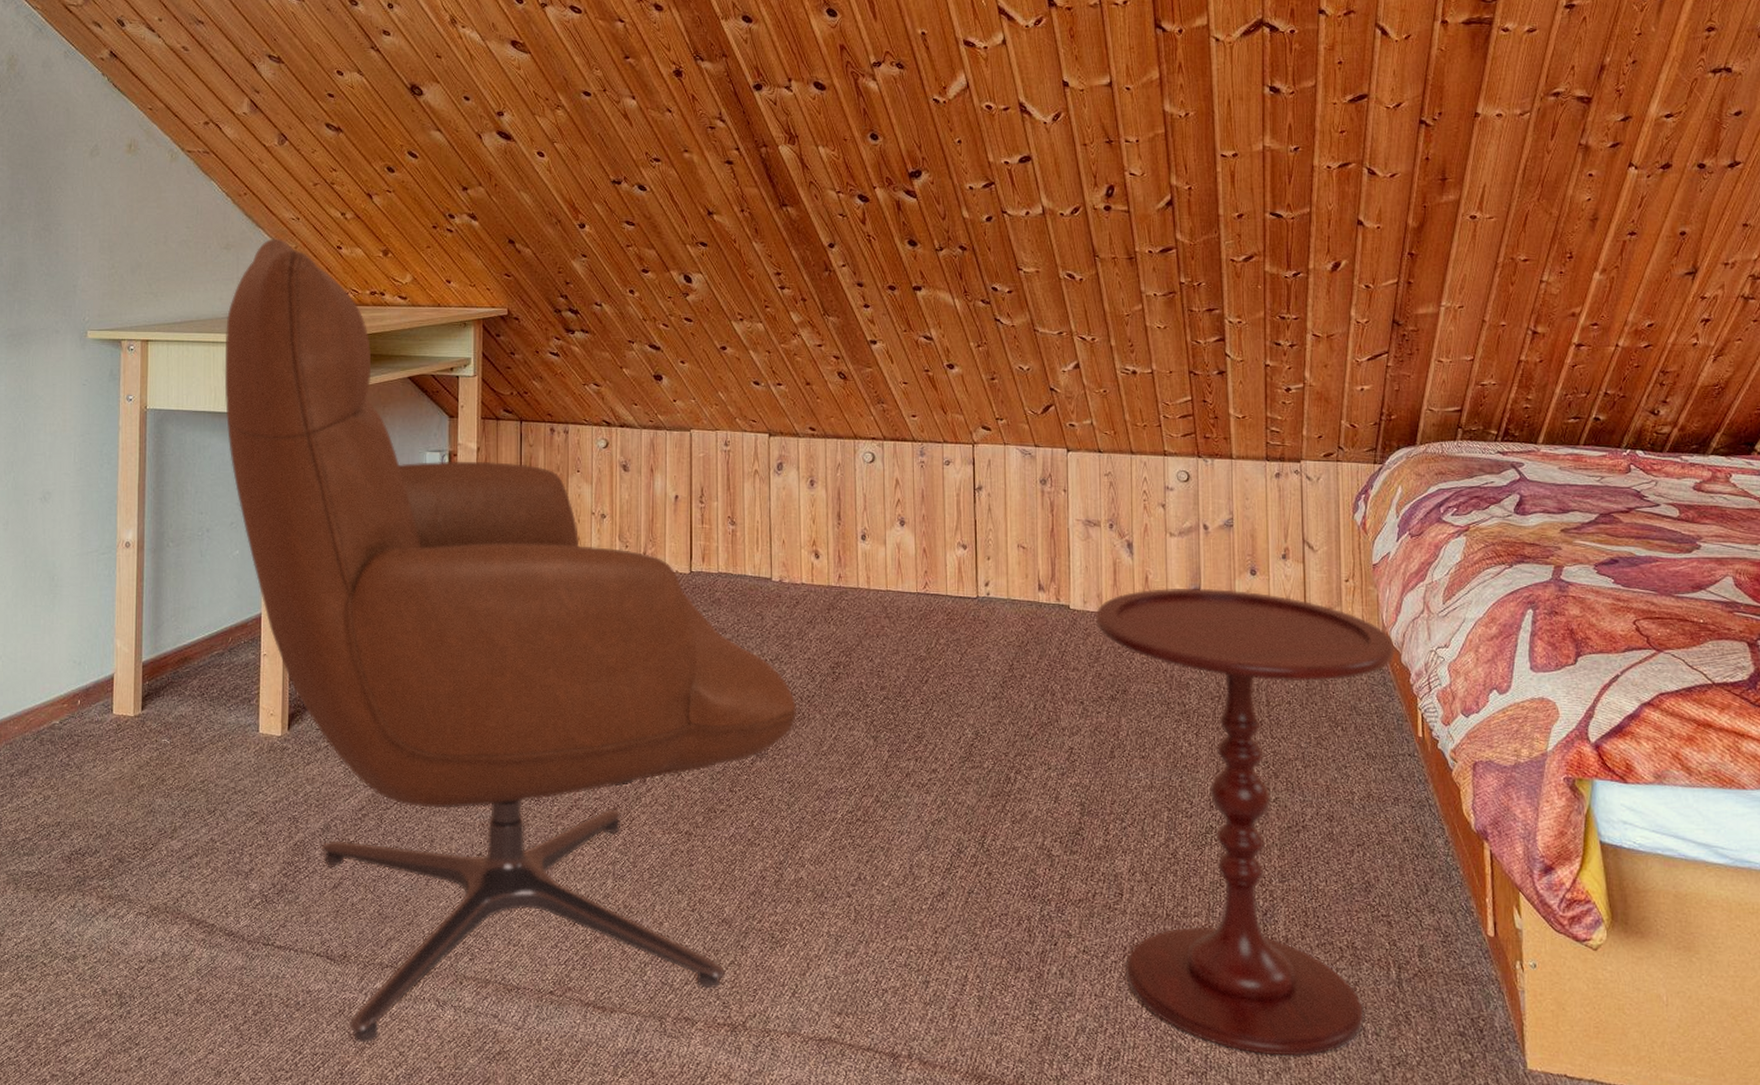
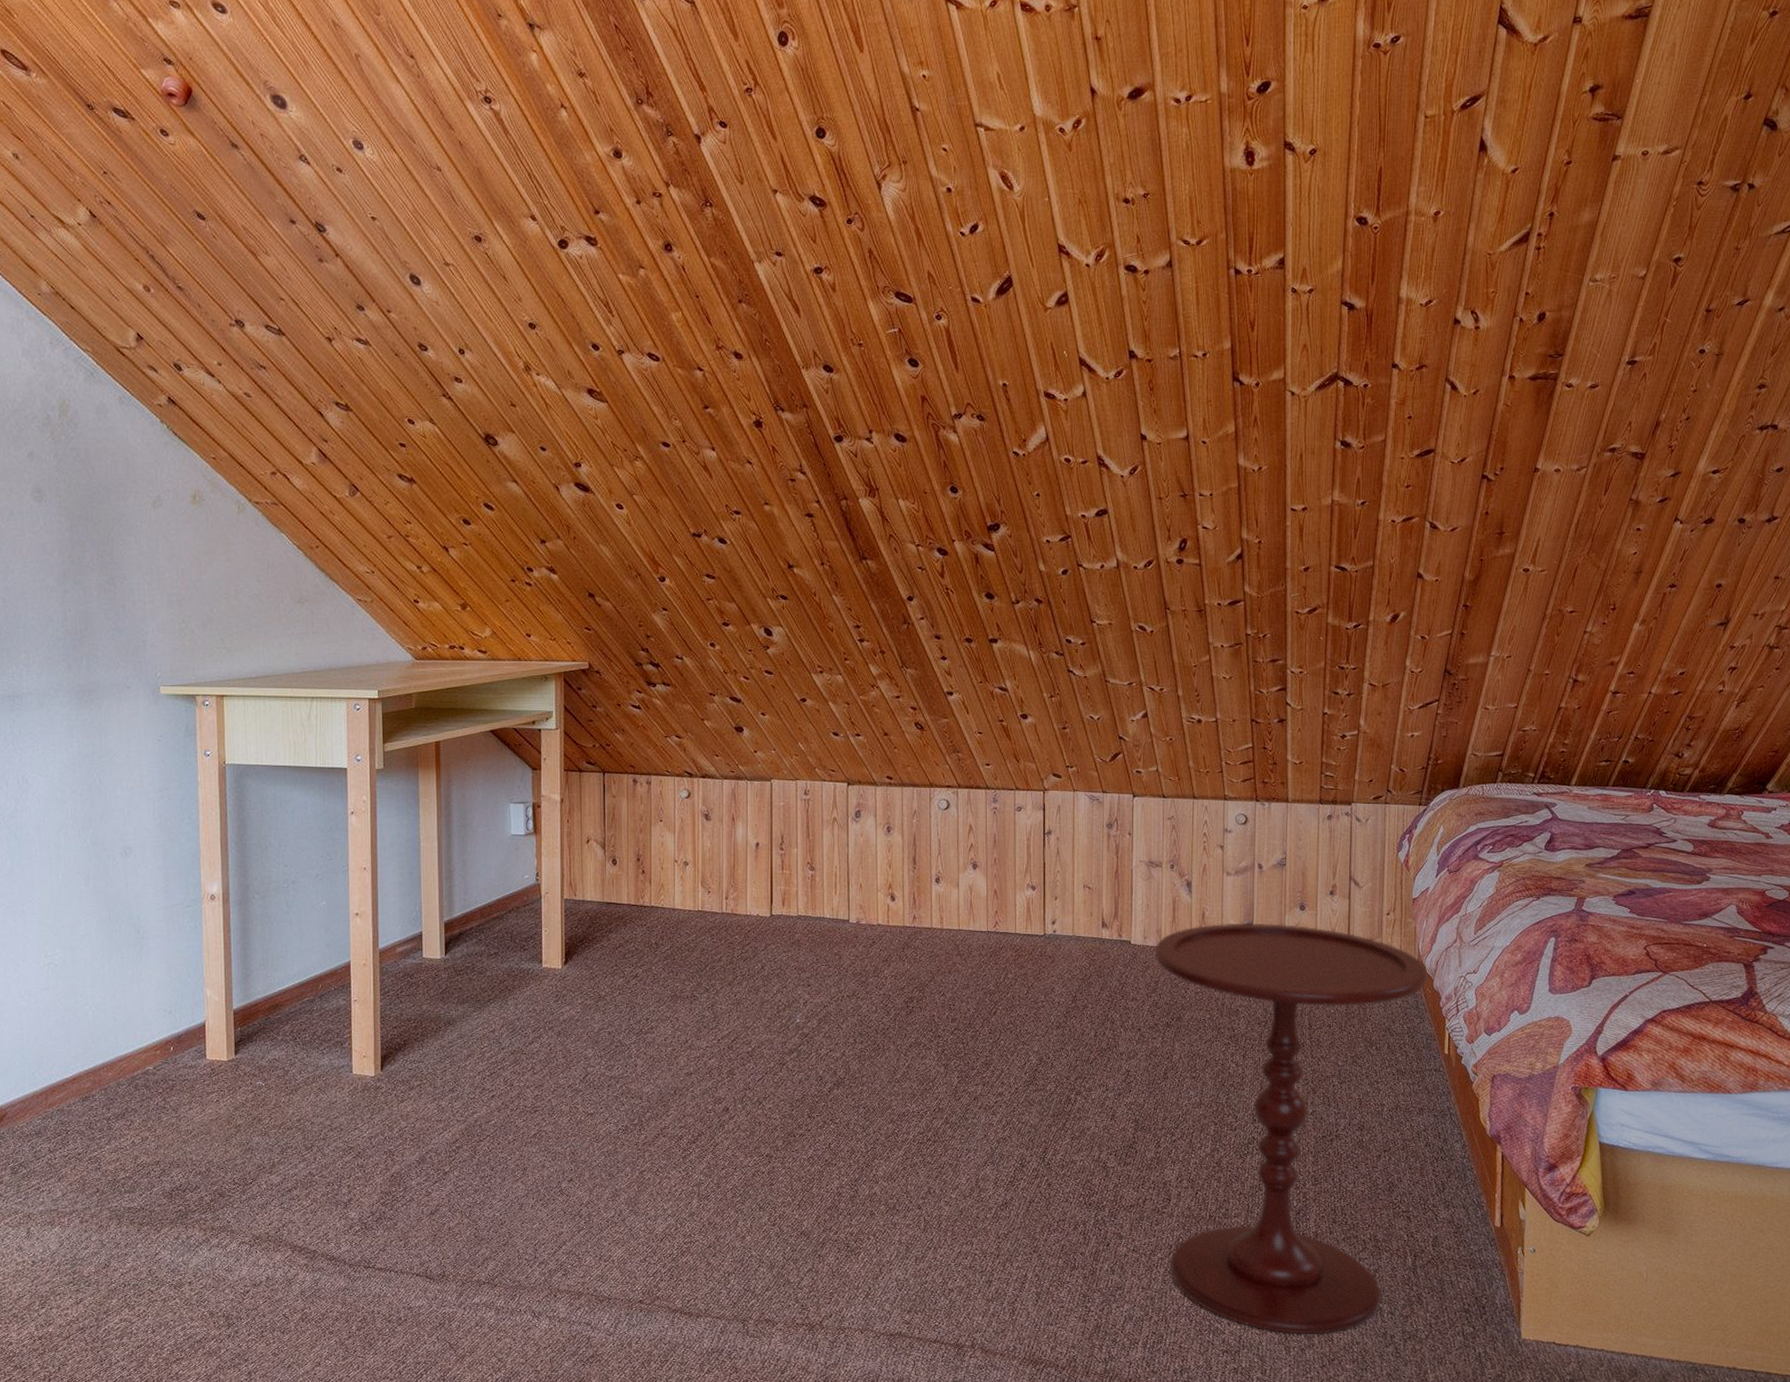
chair: present [224,238,797,1043] -> none [302,592,873,1352]

